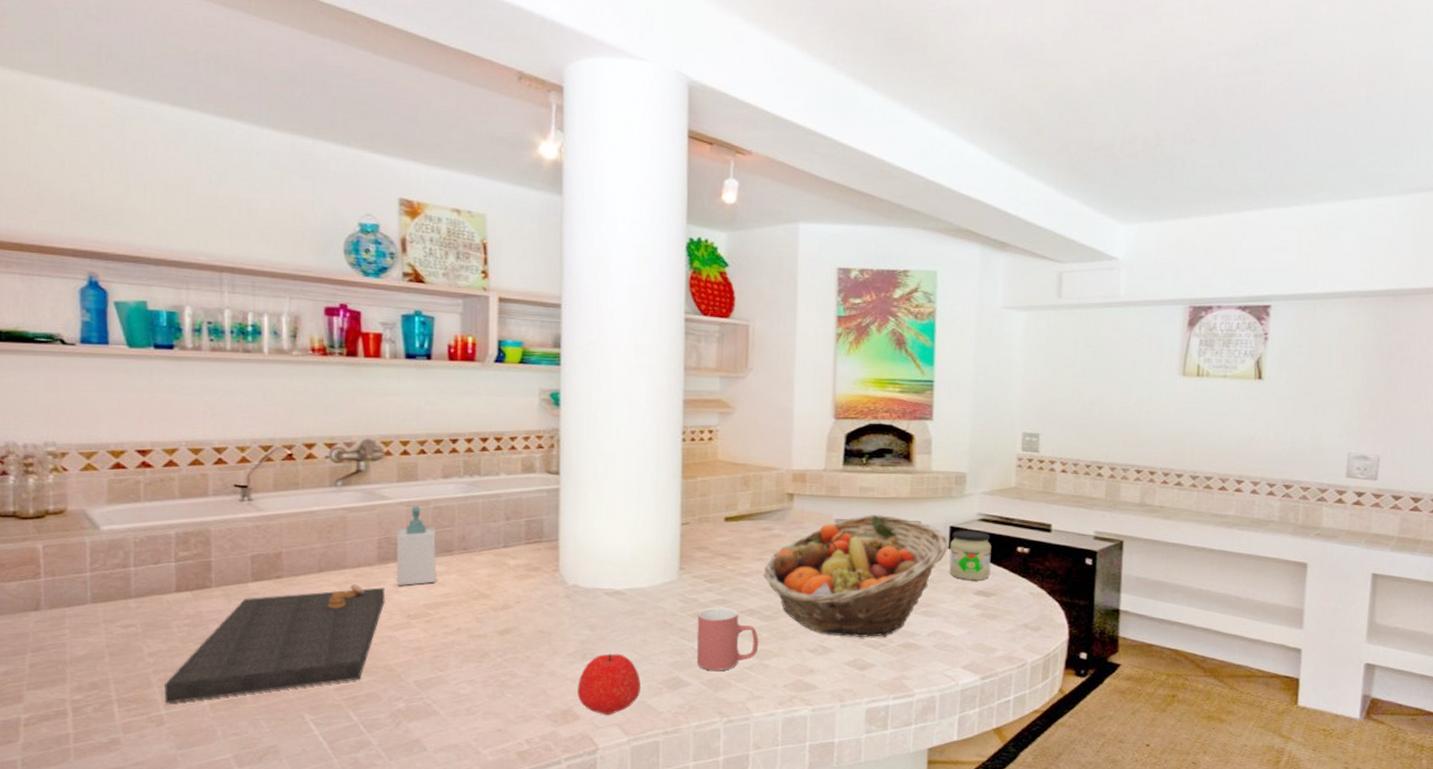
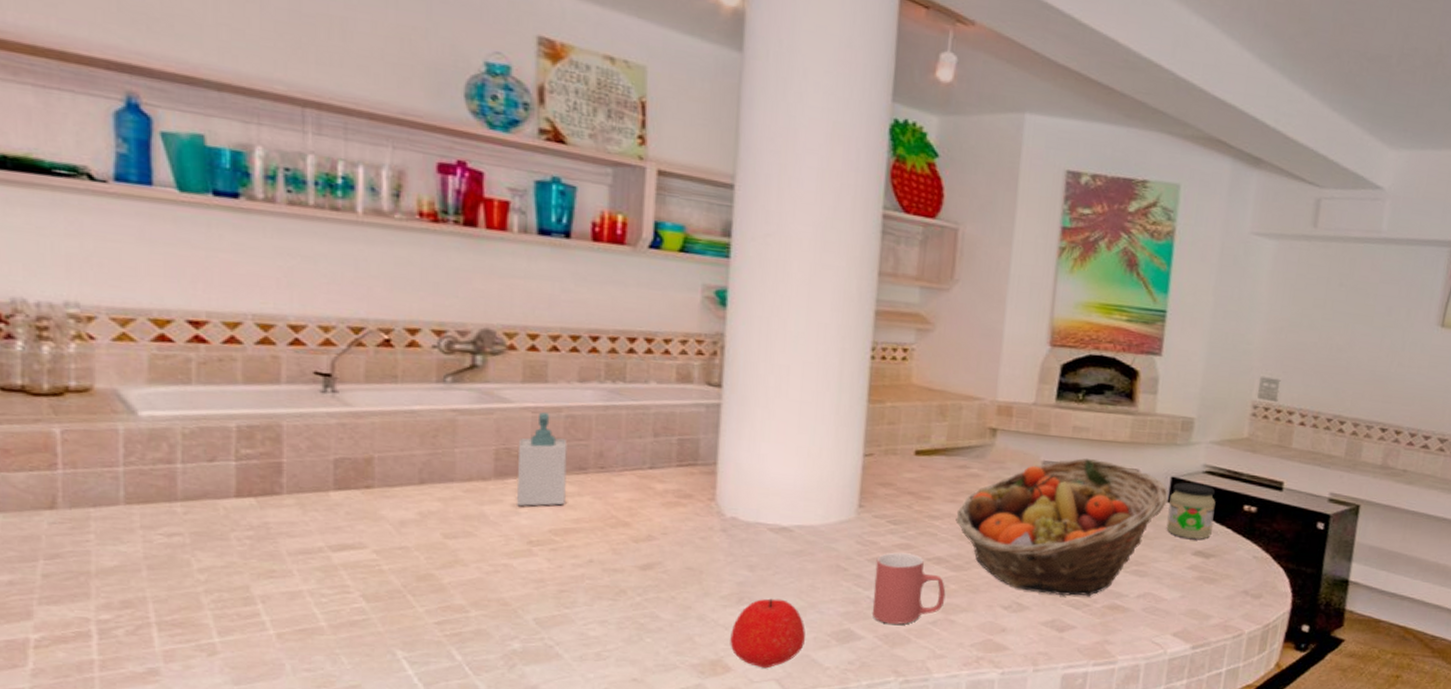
cutting board: present [164,584,385,703] -> none [218,501,501,630]

